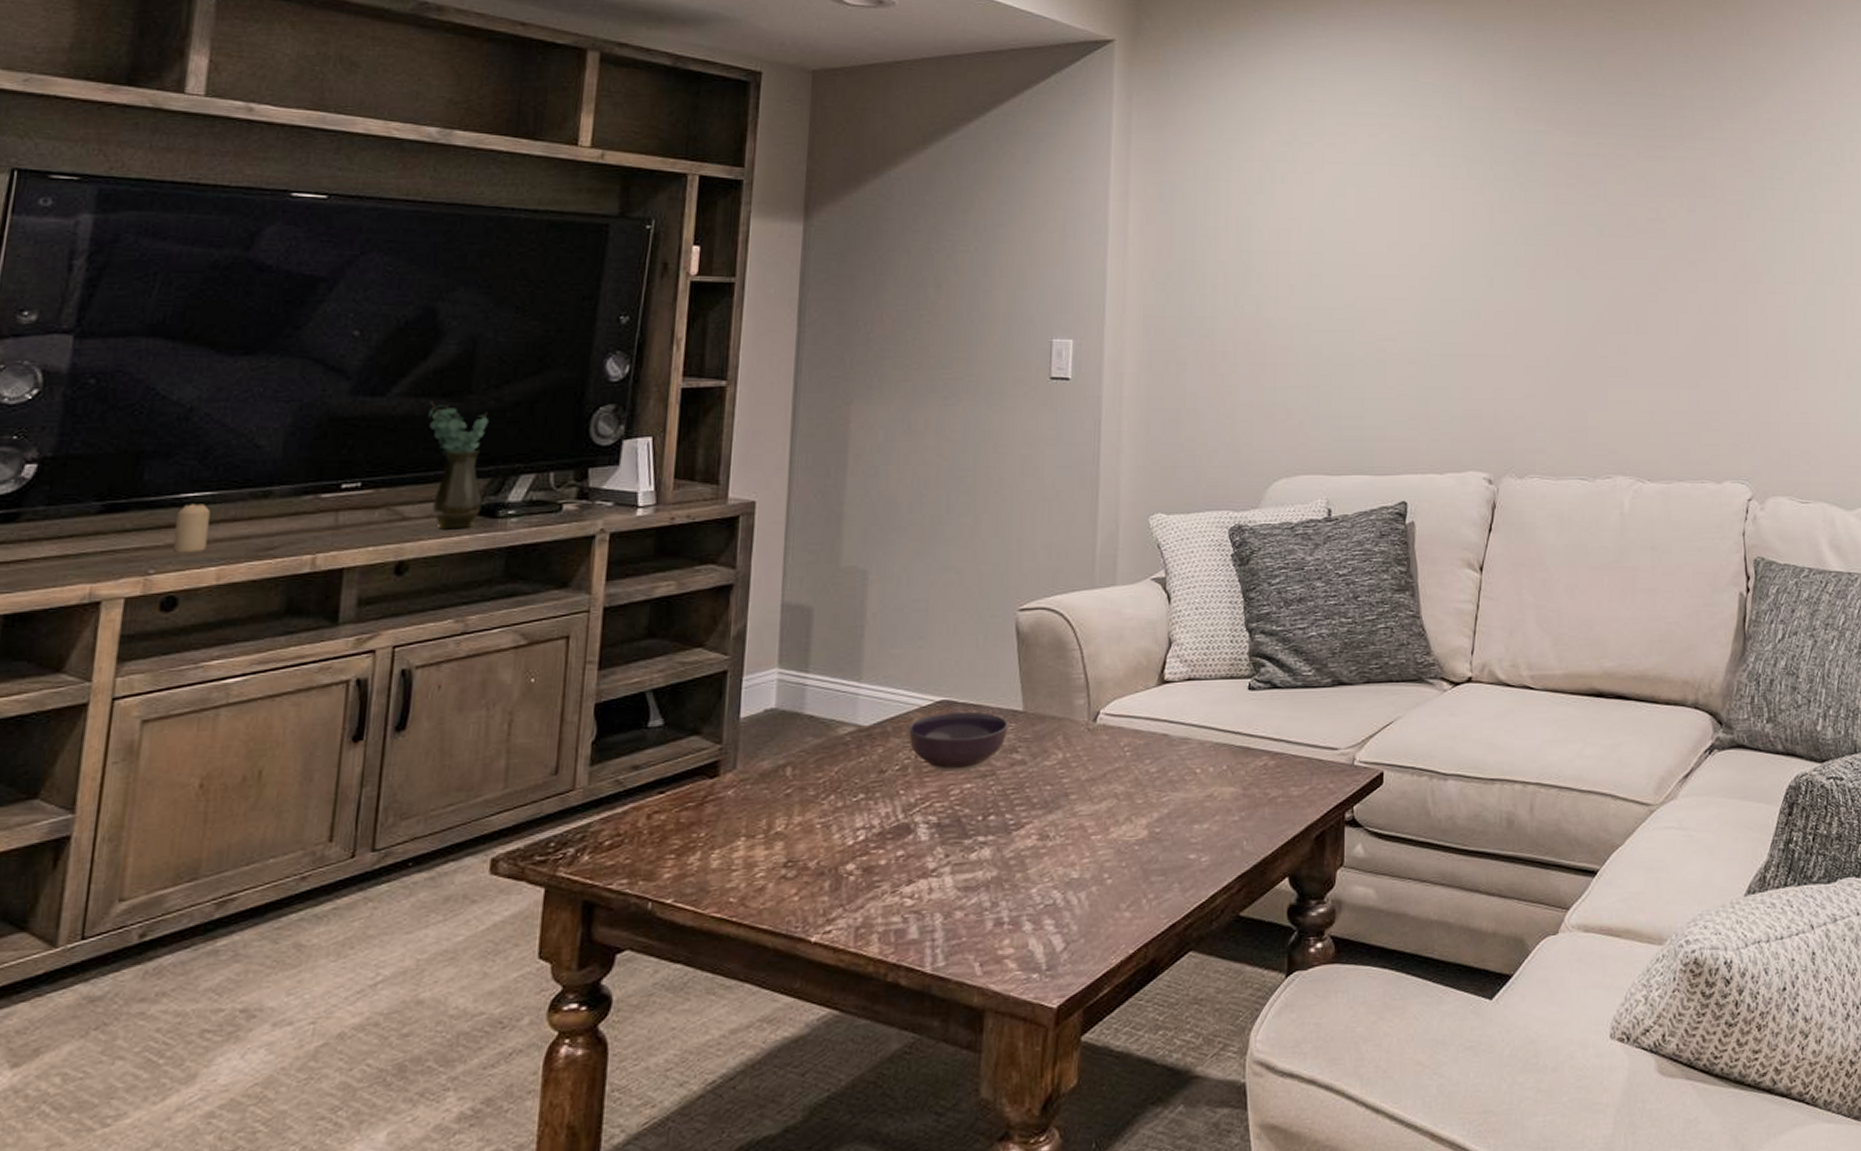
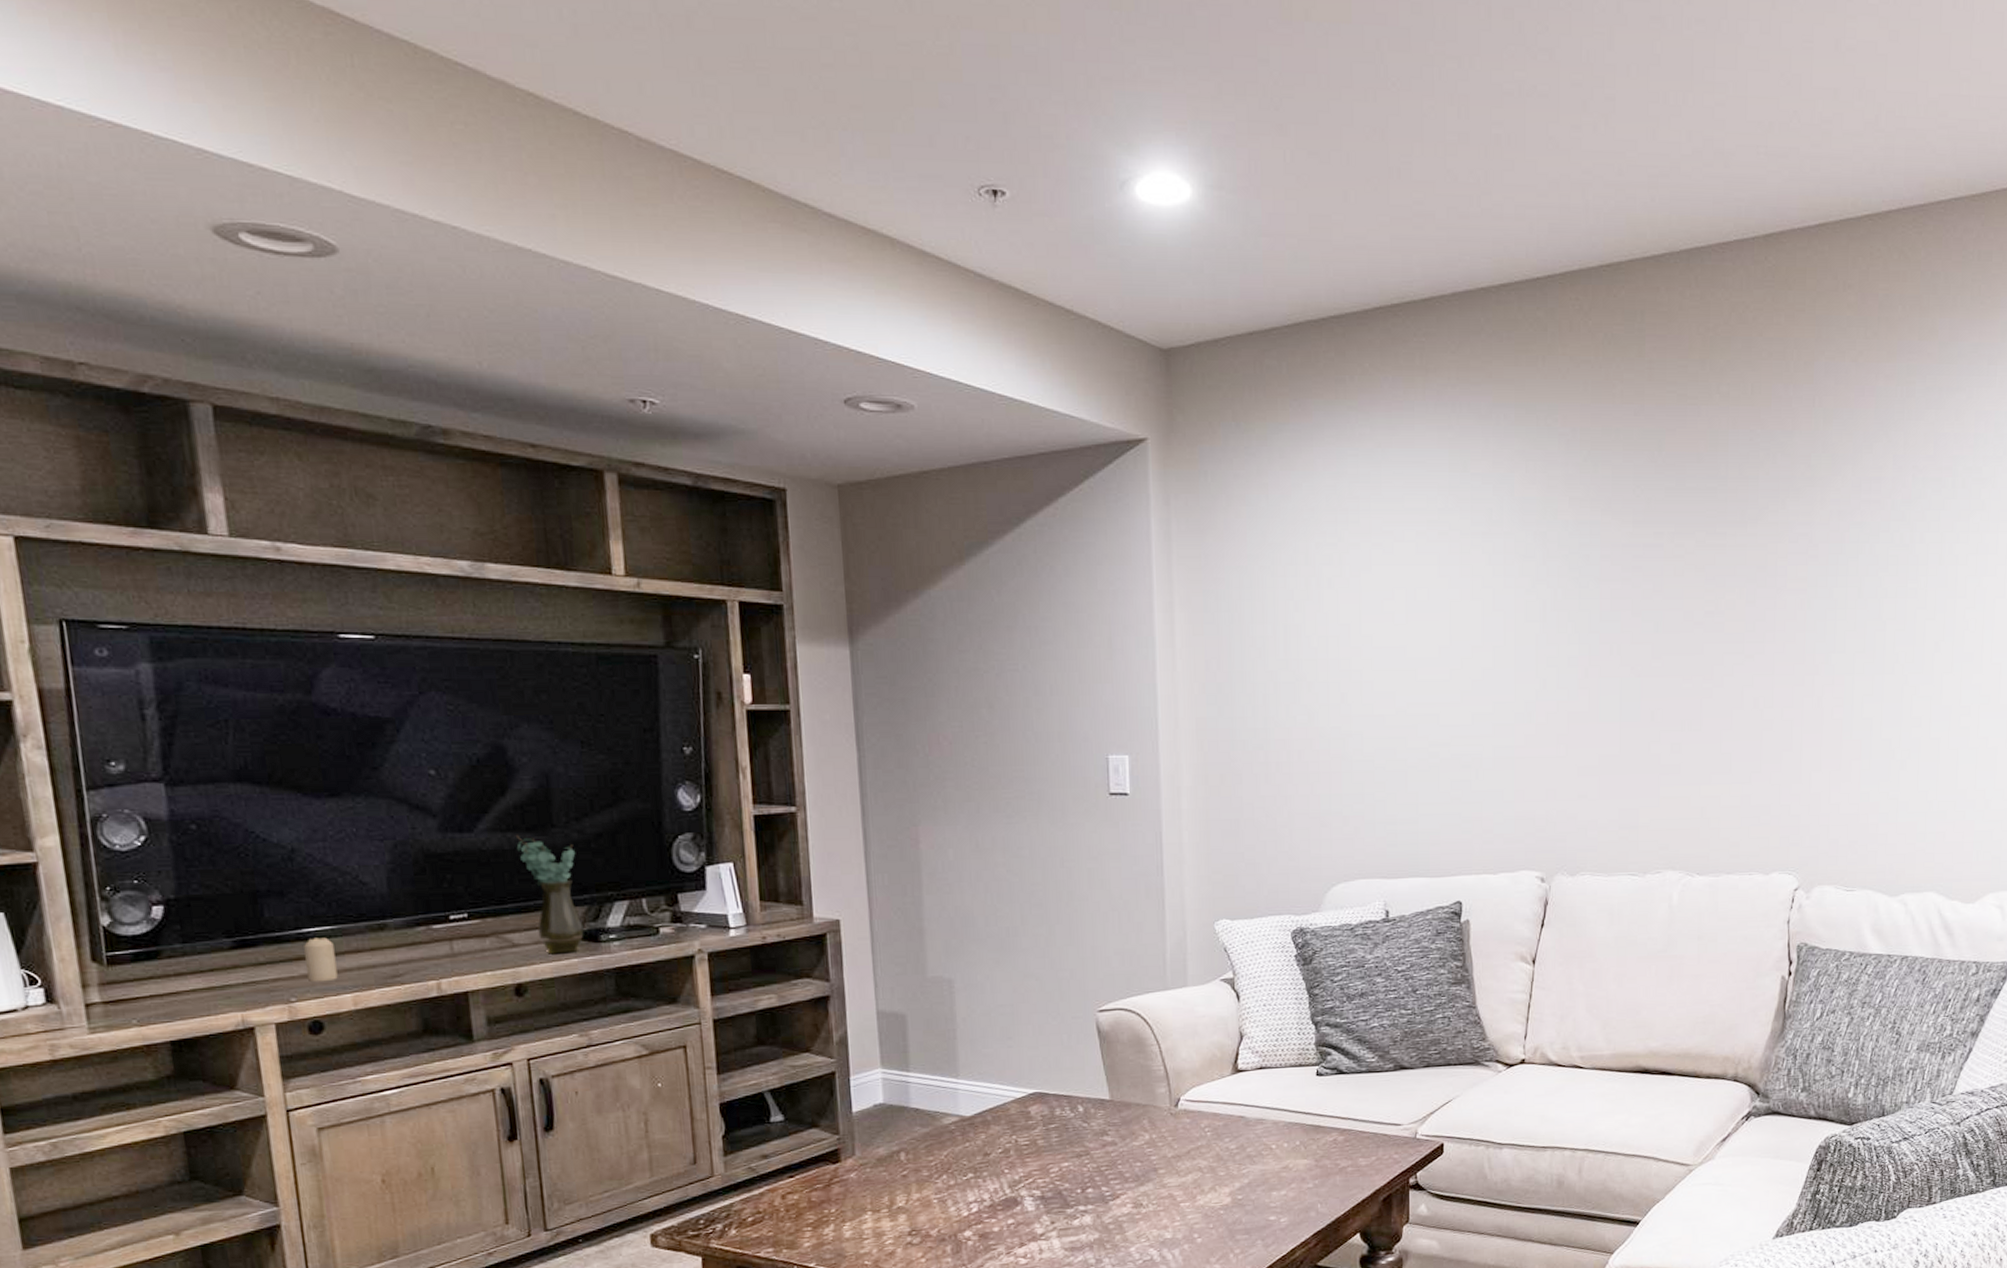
bowl: present [909,711,1008,771] -> none [1007,1101,1097,1153]

